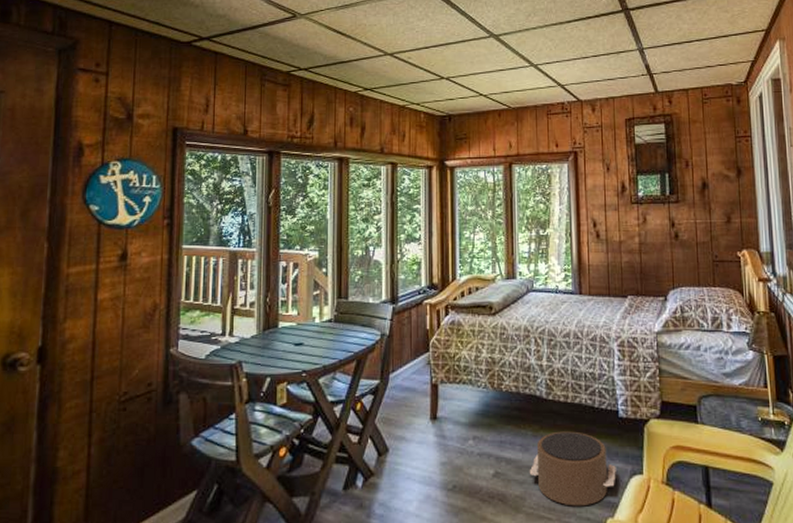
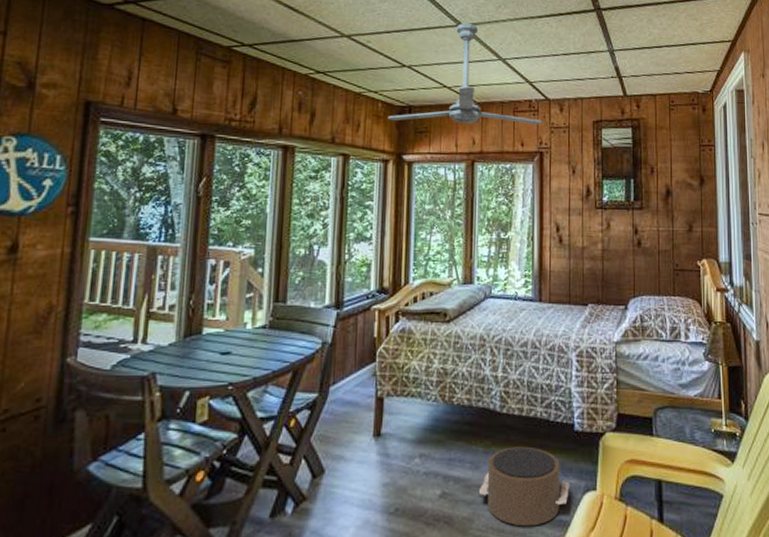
ceiling fan: none [430,33,575,129] -> present [387,22,542,125]

